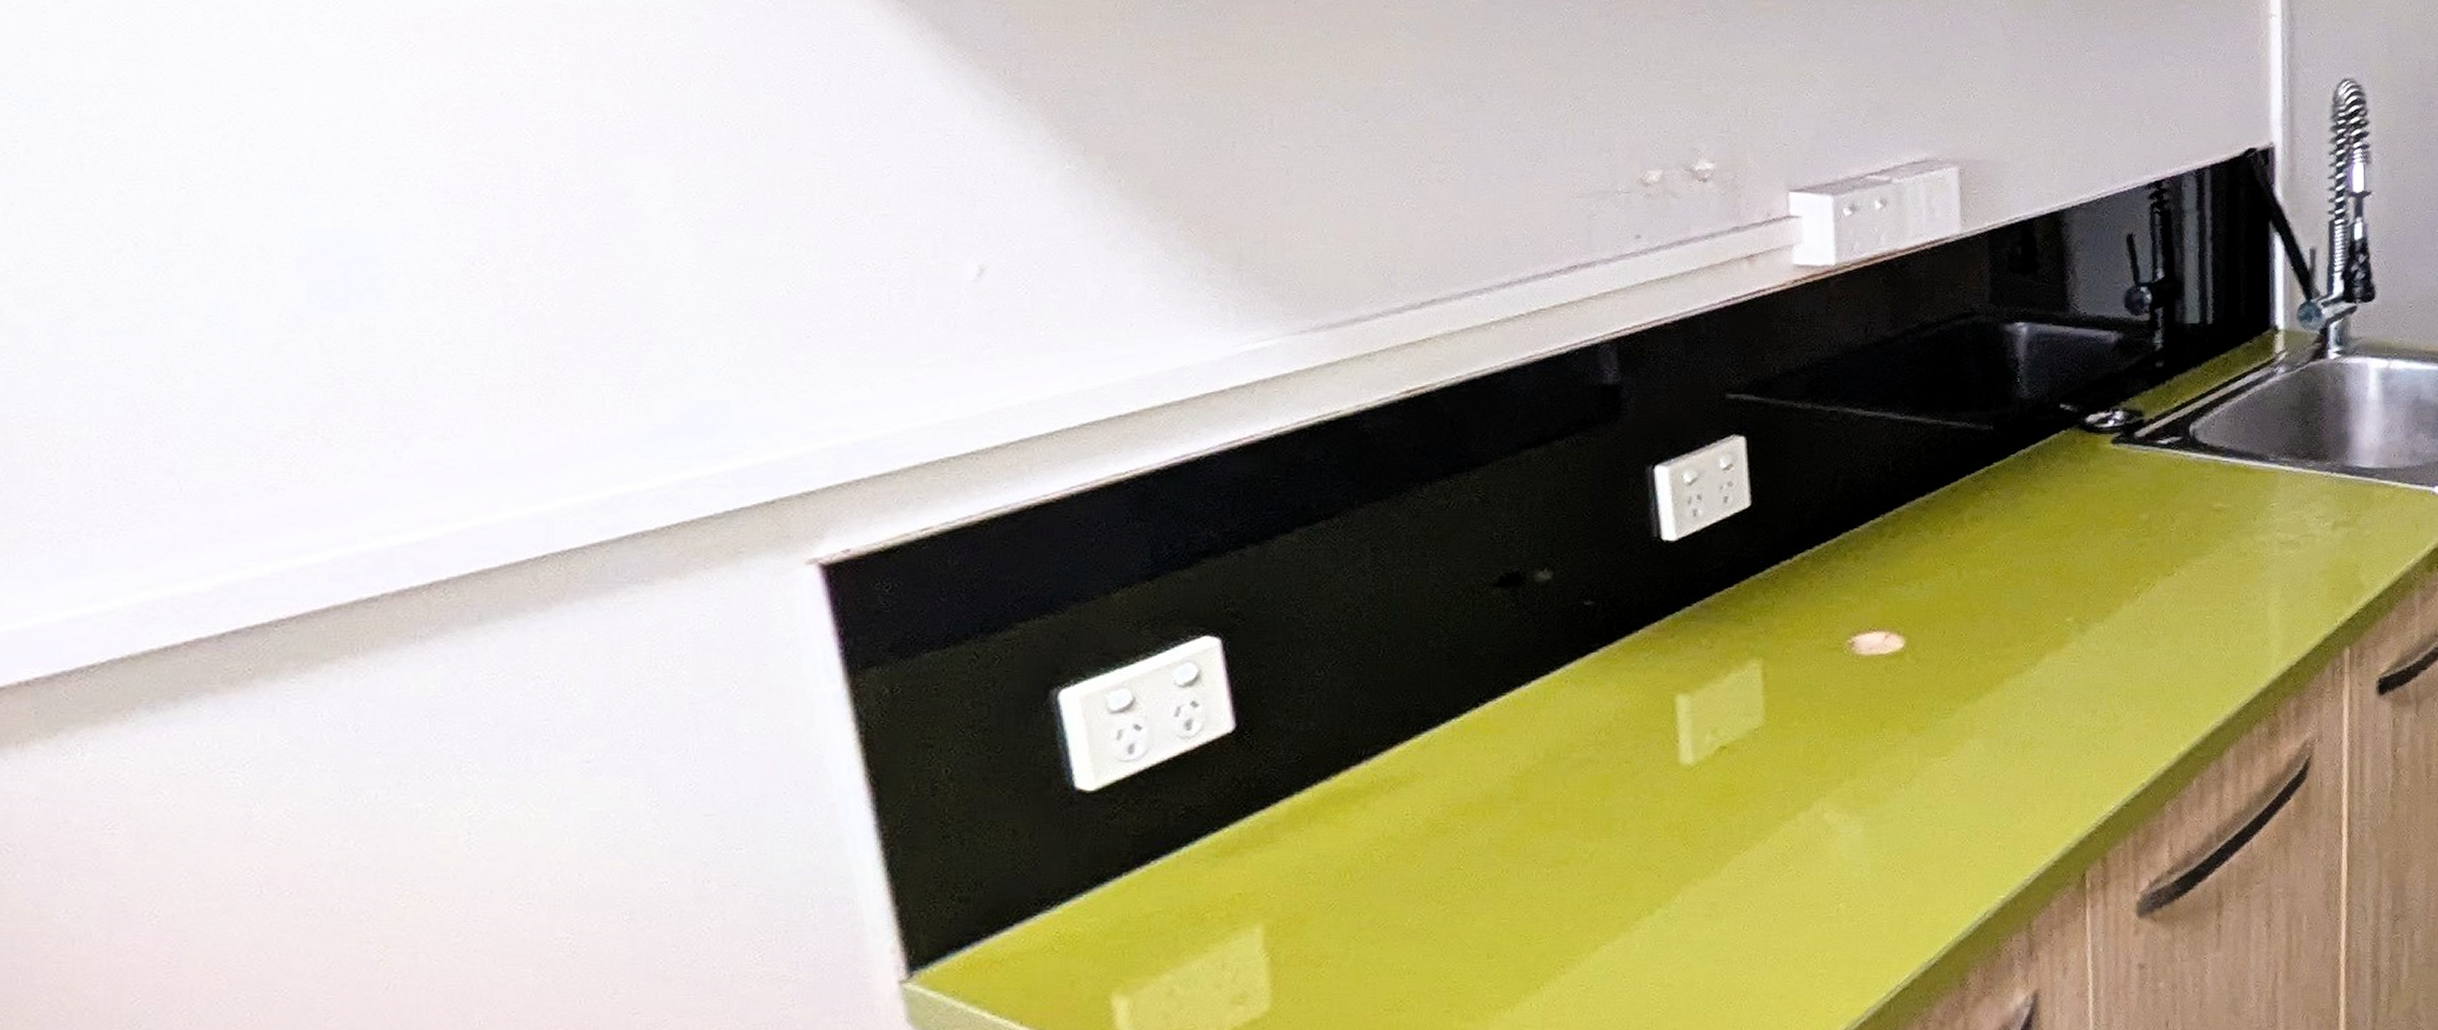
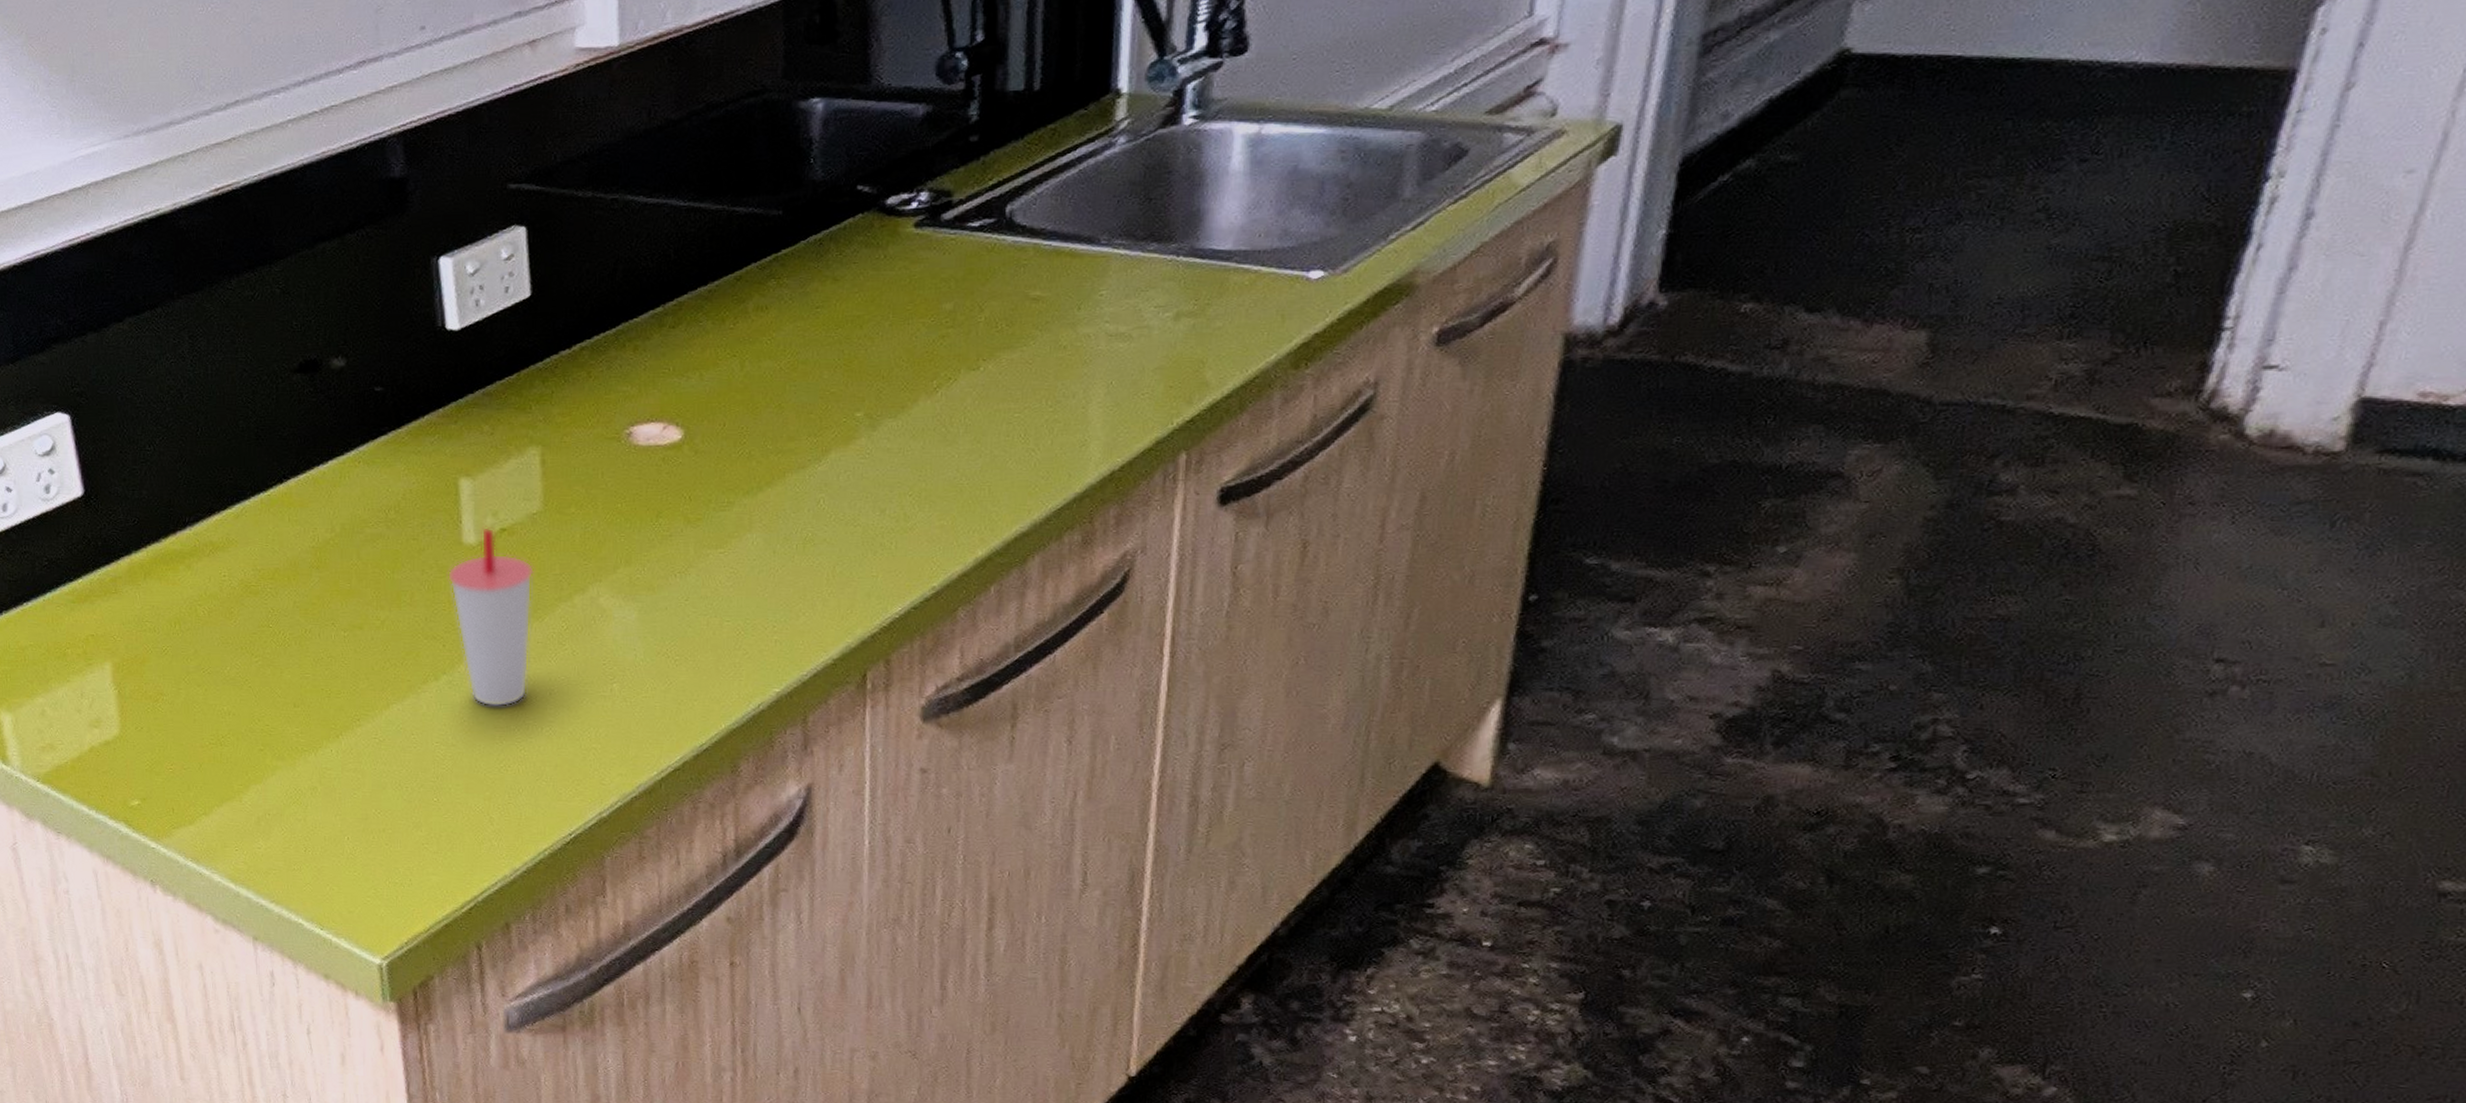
cup: none [1662,746,1756,939] -> present [447,527,534,707]

